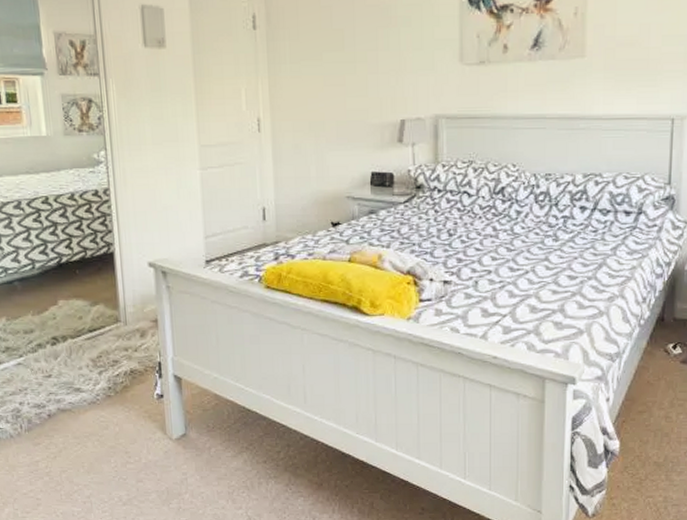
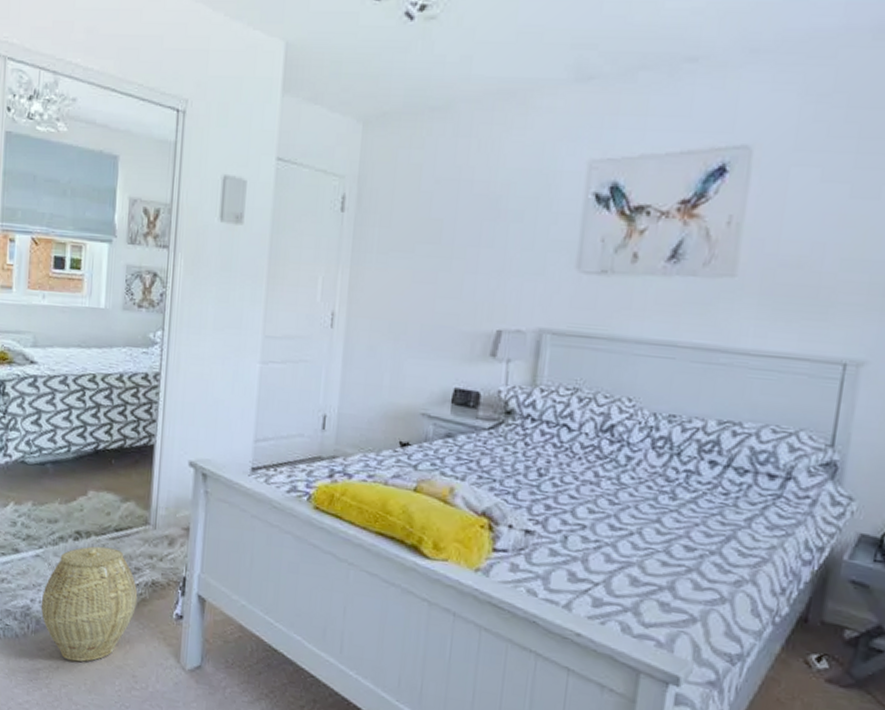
woven basket: none [29,347,120,449] -> present [40,546,138,662]

